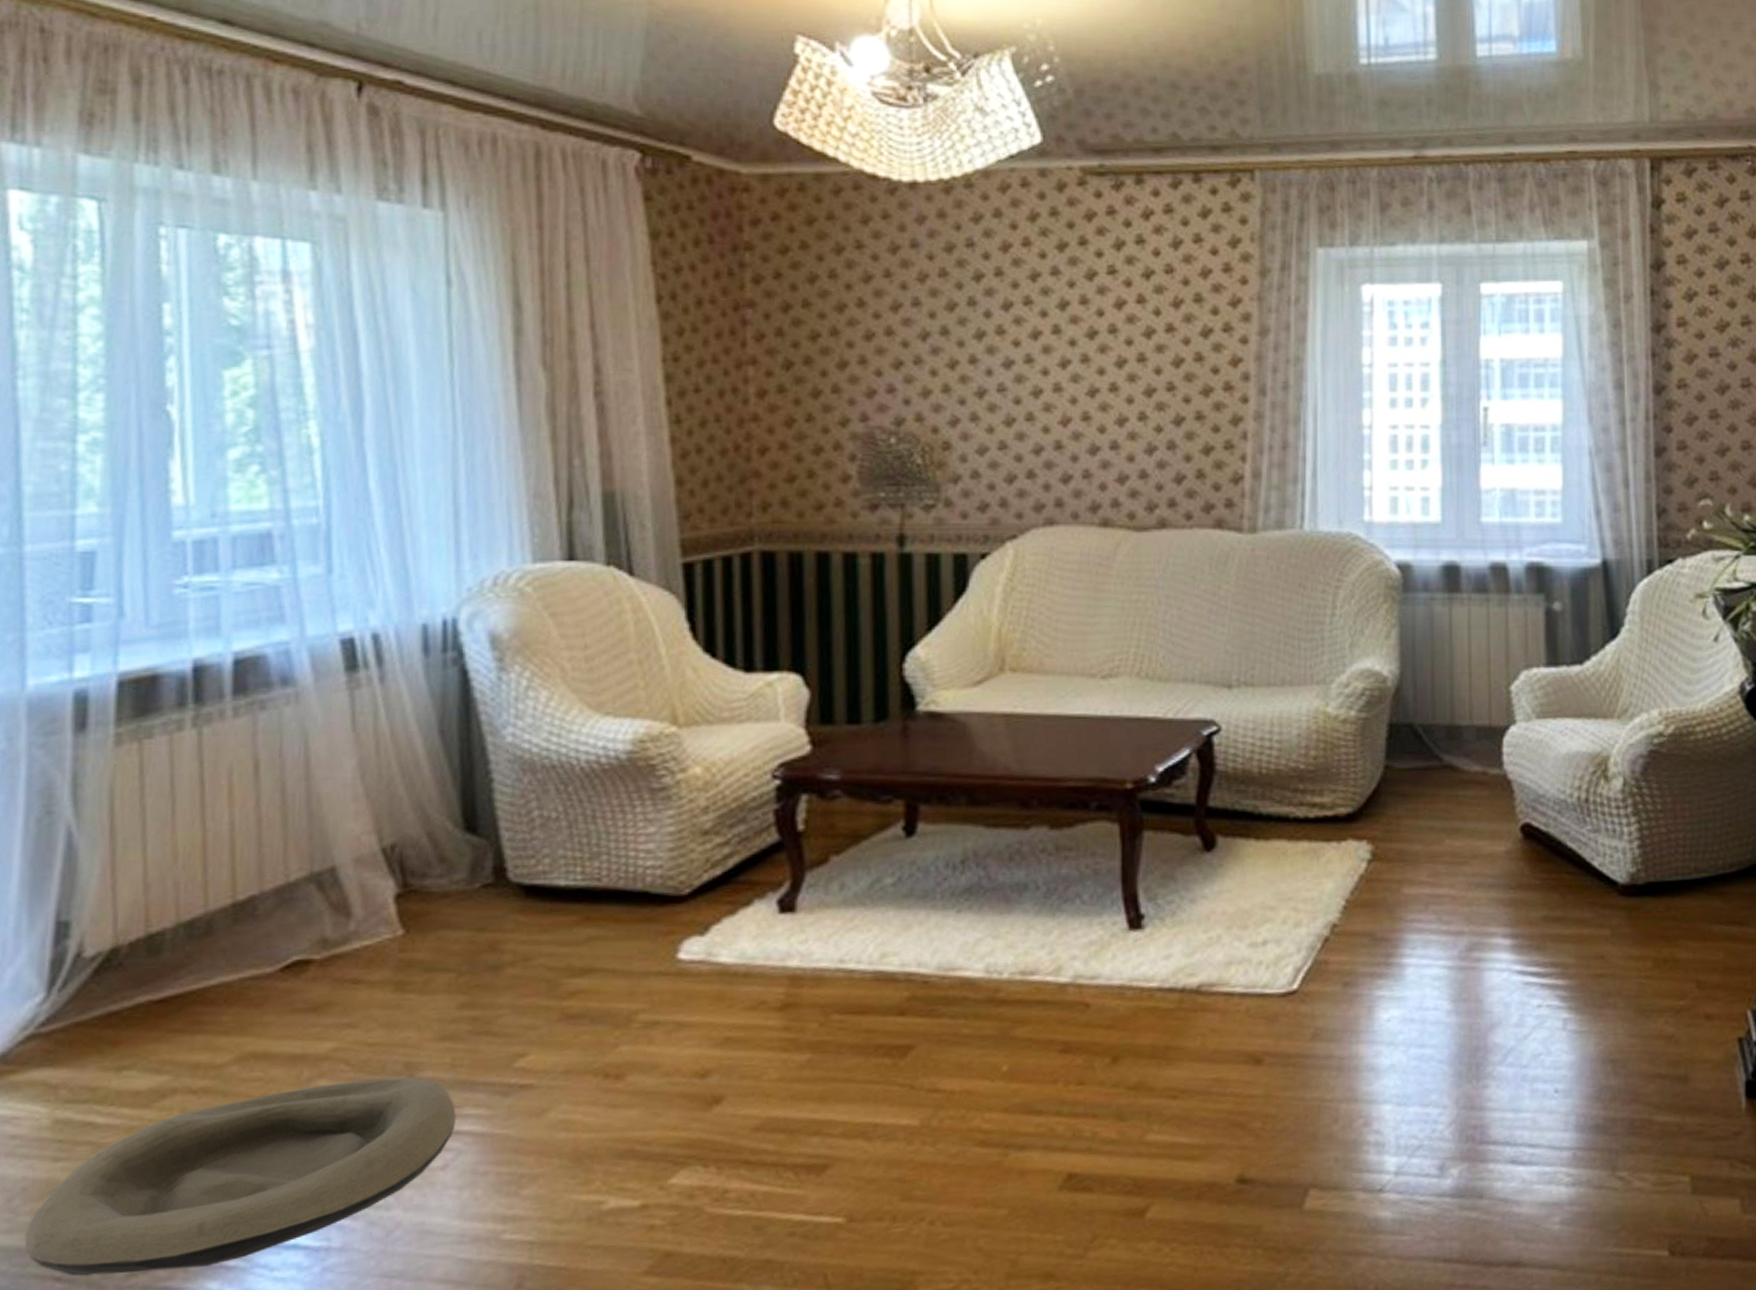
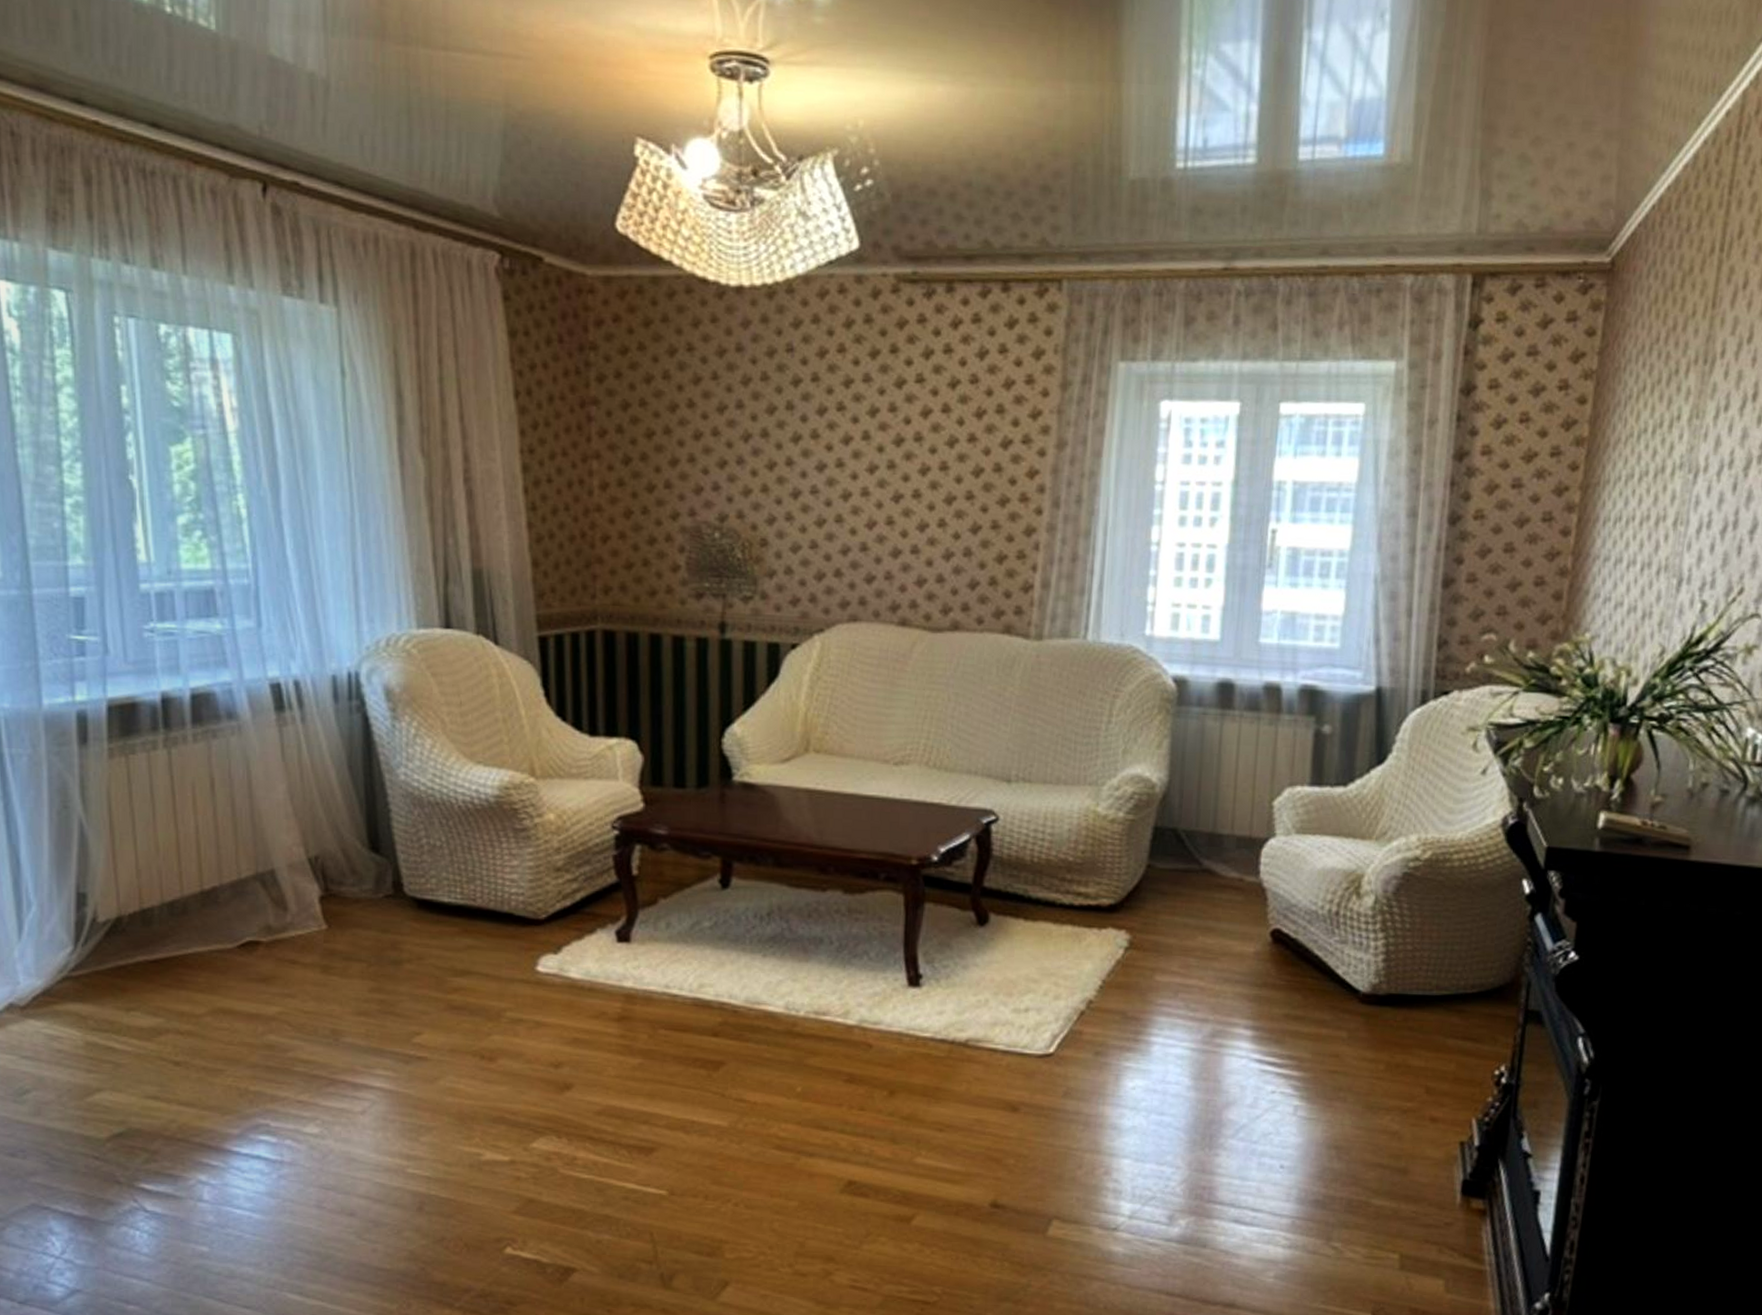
dog bed: present [24,1077,456,1277] -> none [72,1038,370,1163]

